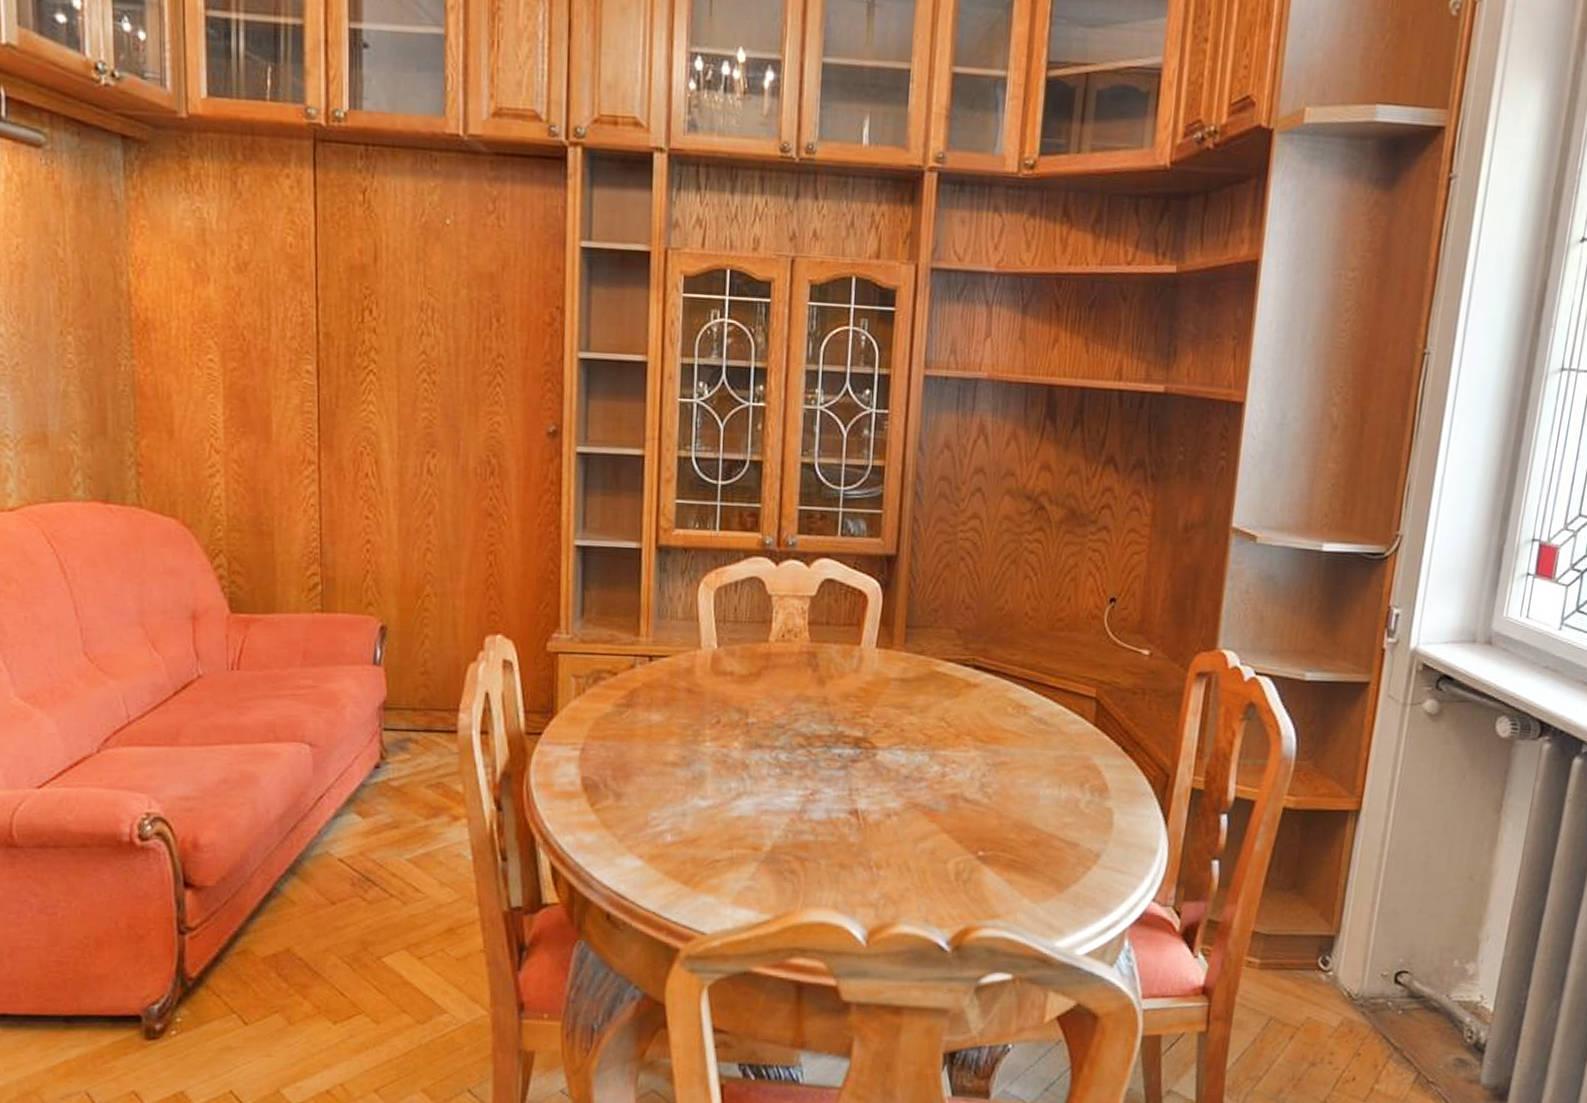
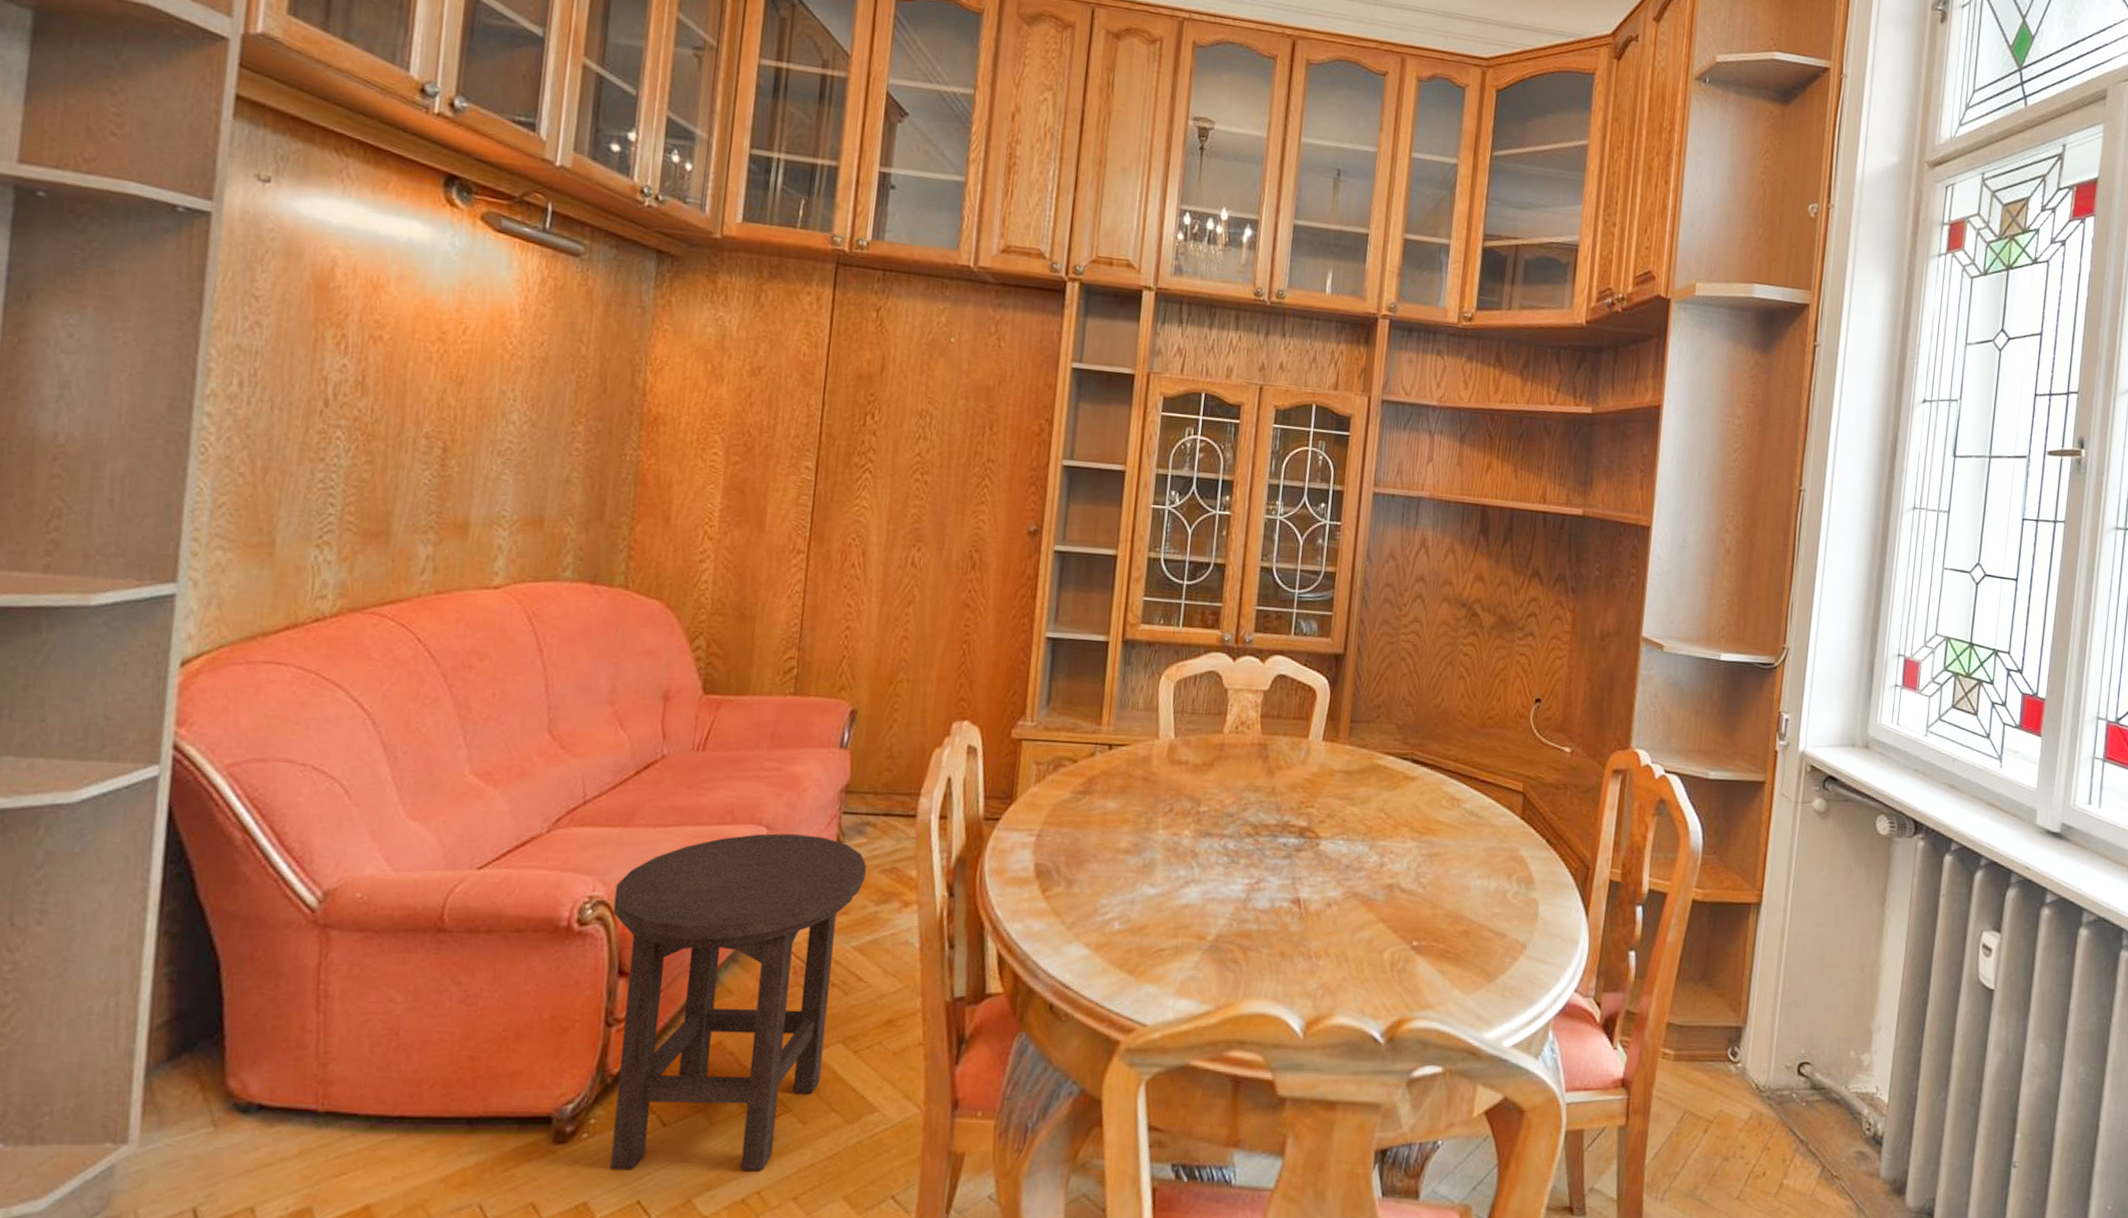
stool: none [170,750,412,1065] -> present [610,833,867,1170]

